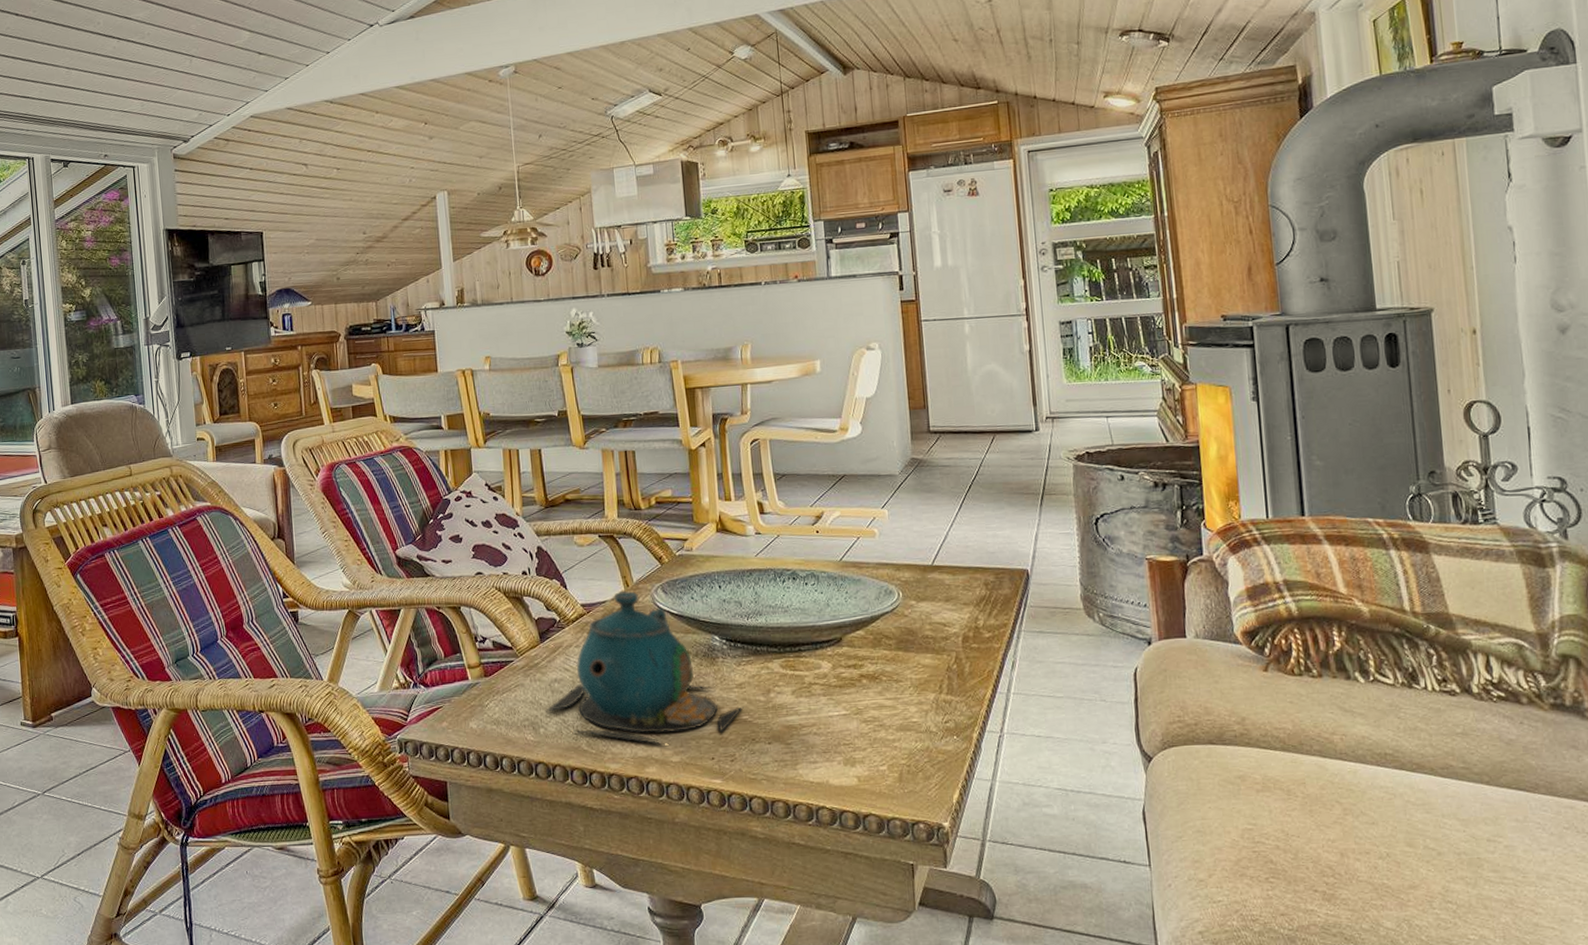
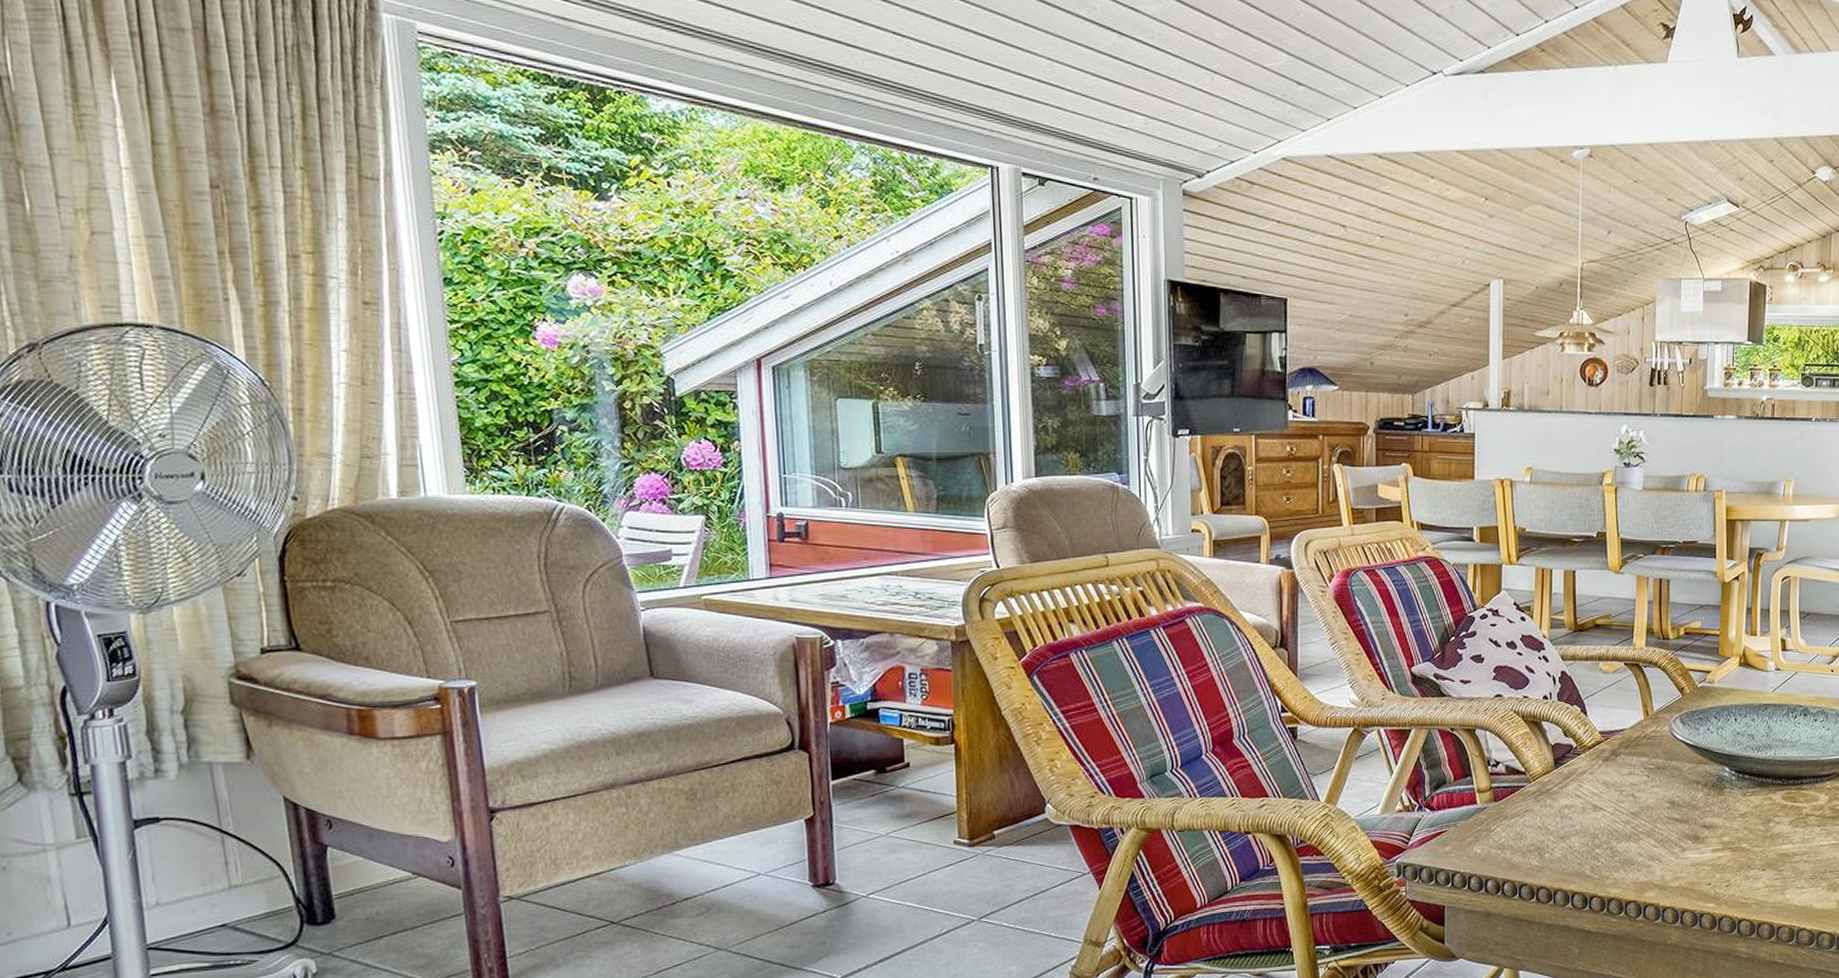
teapot: present [545,590,744,745] -> none [1552,719,1744,871]

